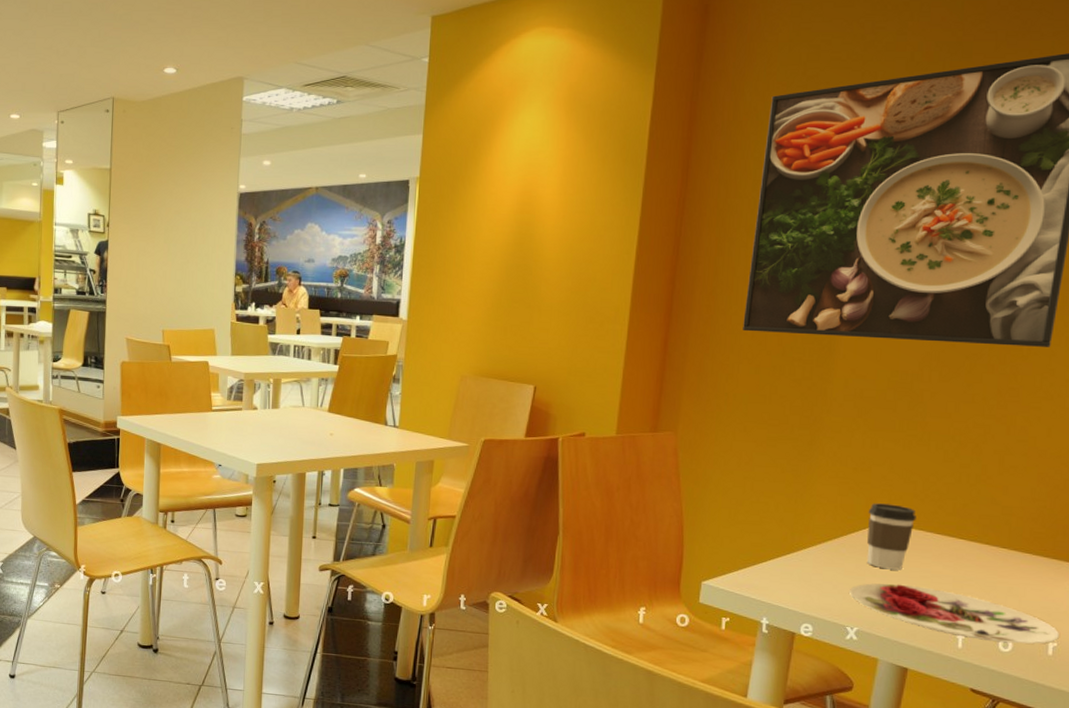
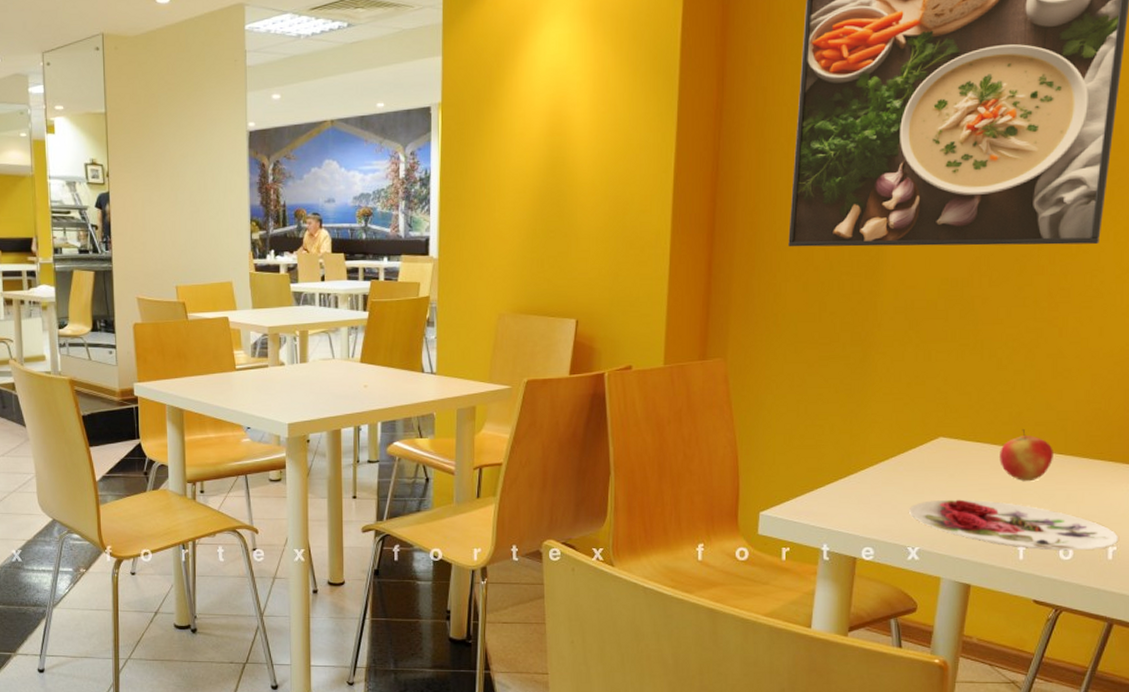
coffee cup: present [866,503,917,570] -> none [924,417,973,485]
apple: none [942,521,997,572] -> present [999,429,1053,481]

